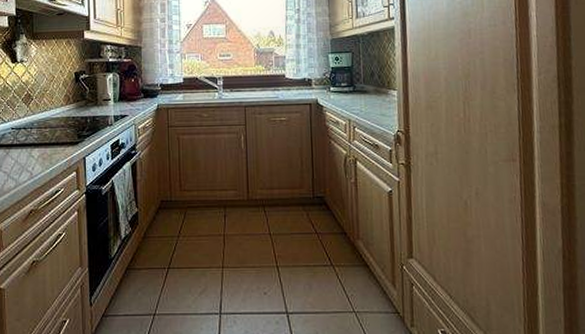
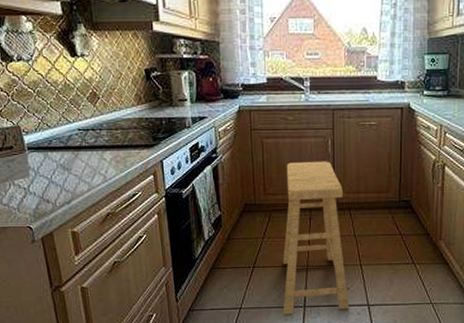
stool: none [197,156,267,323] -> present [282,161,349,315]

